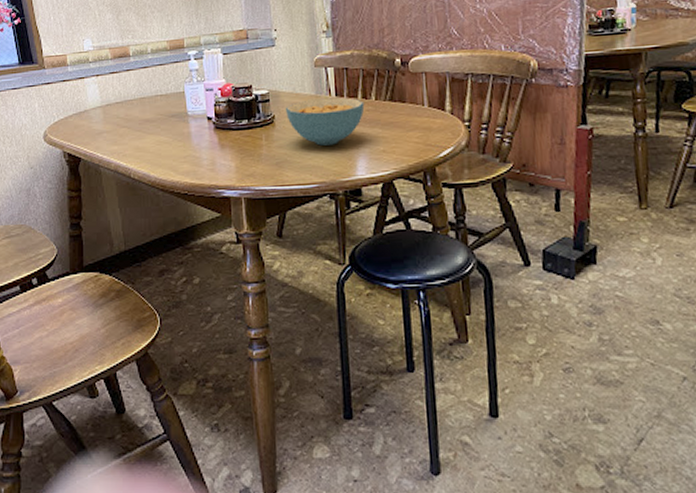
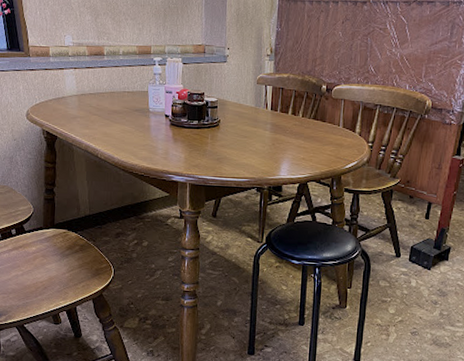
cereal bowl: present [286,97,365,146] -> none [230,110,293,149]

